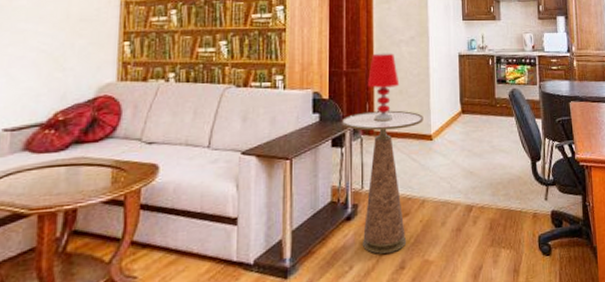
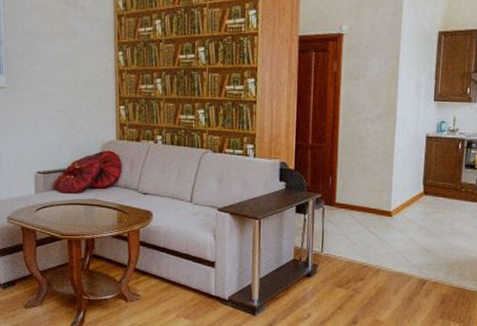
side table: present [341,110,423,254] -> none [305,184,384,309]
table lamp: present [367,53,400,119] -> none [331,129,363,193]

